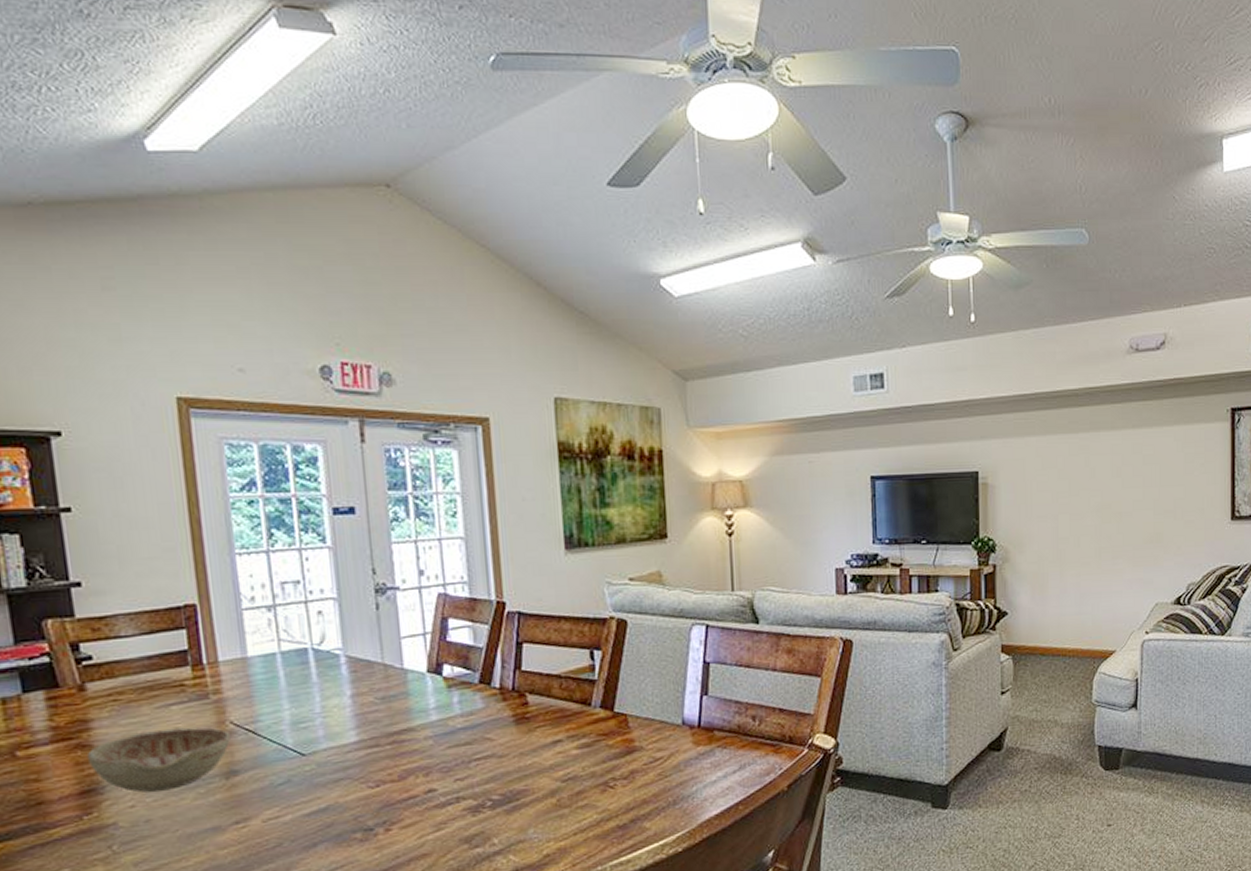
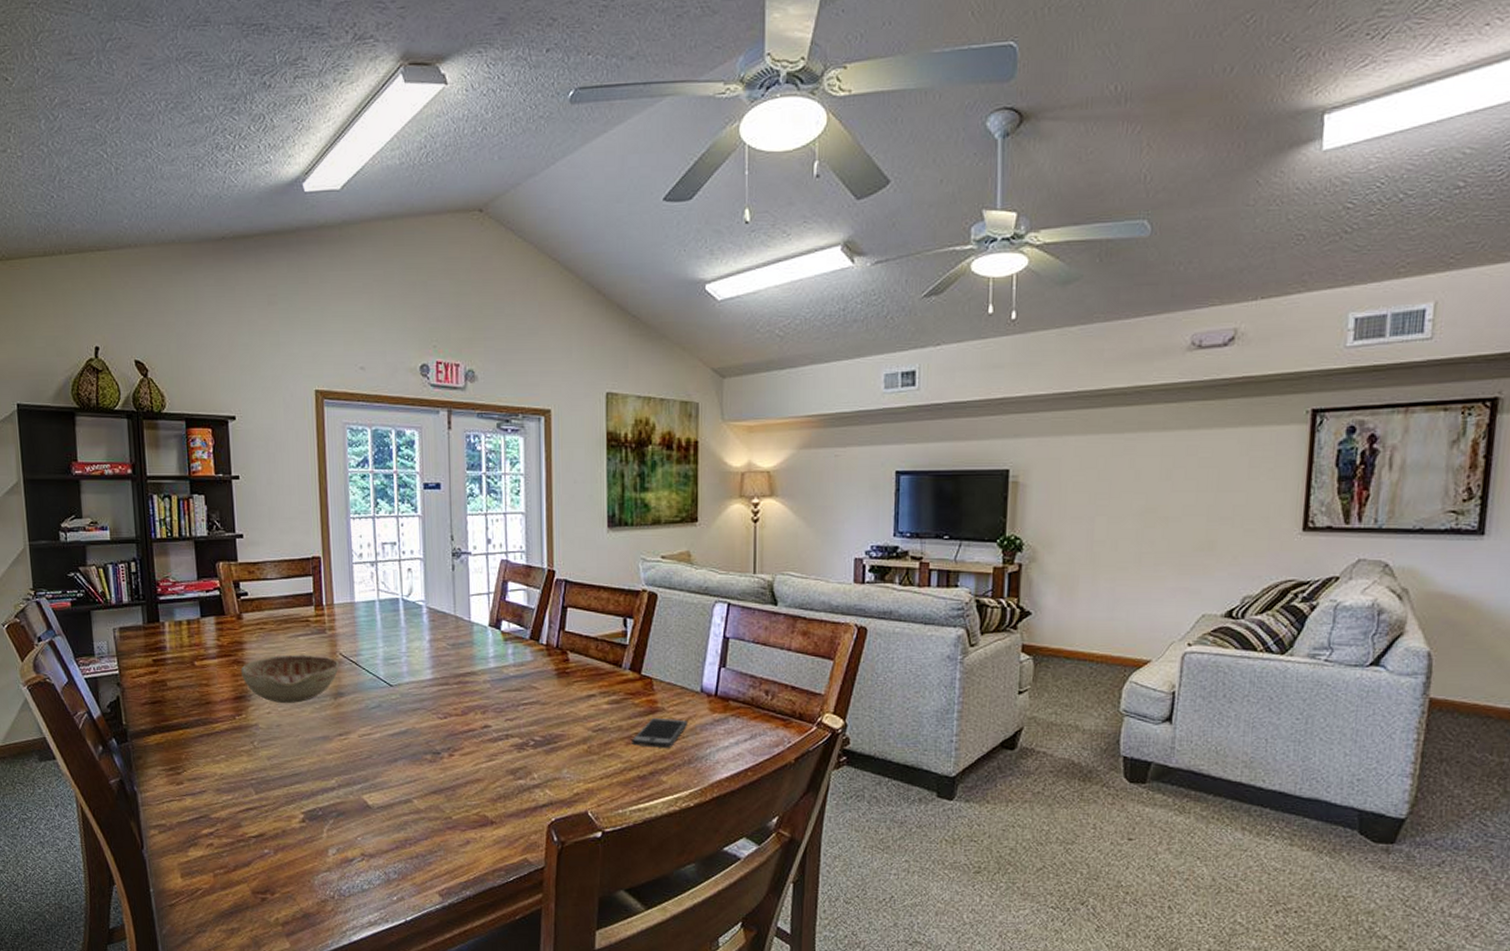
smartphone: none [606,757,671,792] -> present [630,717,689,748]

